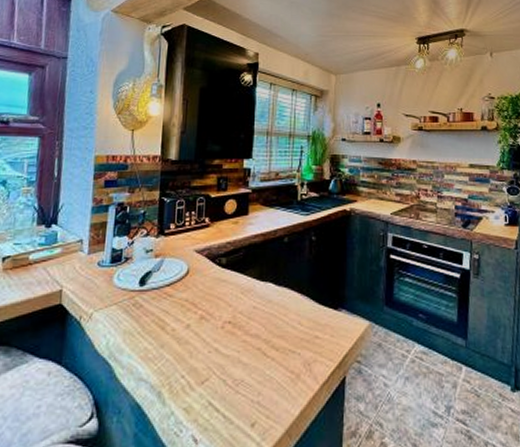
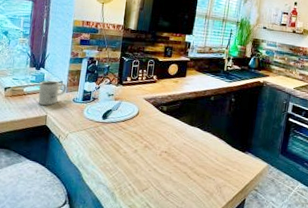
mug: none [49,240,90,276] -> present [38,80,68,105]

